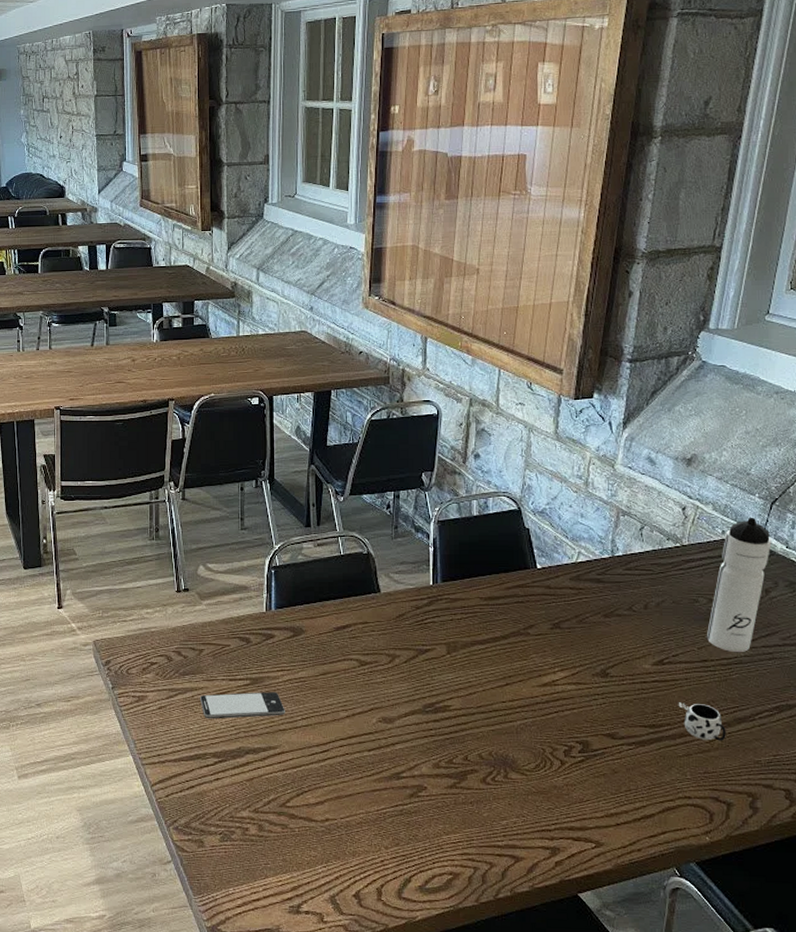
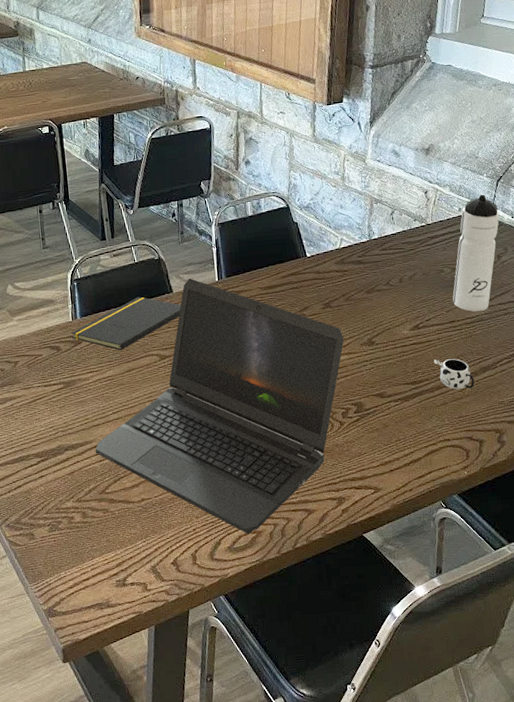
smartphone: present [199,692,285,719] -> none [18,392,98,424]
notepad: none [263,593,389,651] -> present [71,296,182,351]
laptop computer: none [278,578,574,875] -> present [95,278,345,535]

